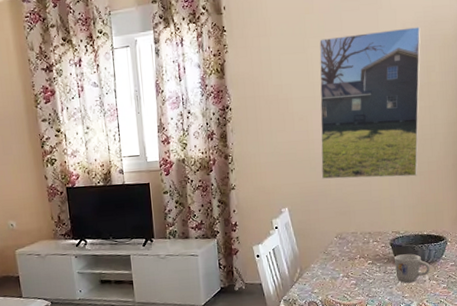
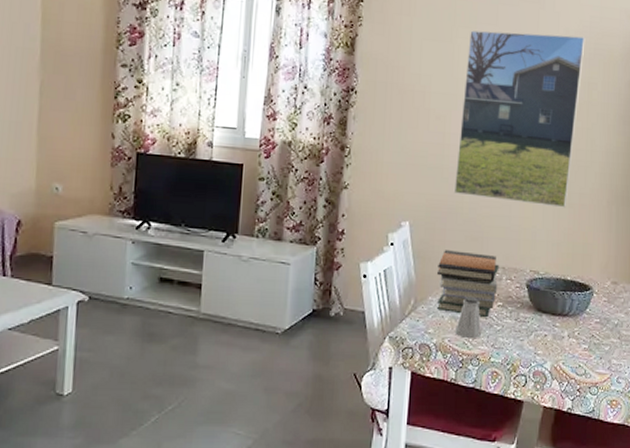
book stack: none [315,224,367,275] -> present [437,250,500,318]
saltshaker: none [336,260,358,292] -> present [455,297,482,338]
mug: present [395,253,430,283] -> none [529,300,571,338]

